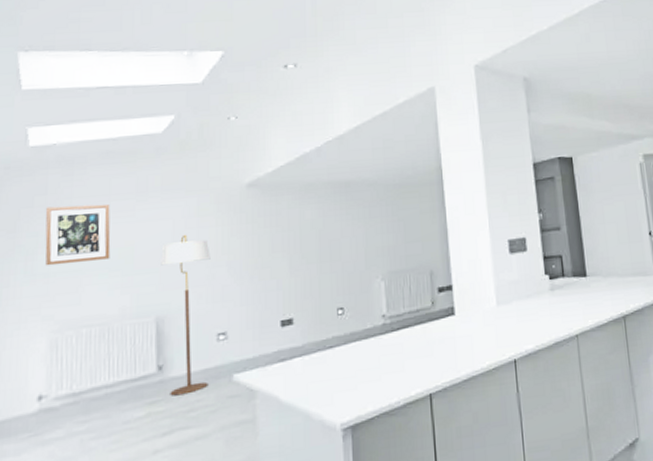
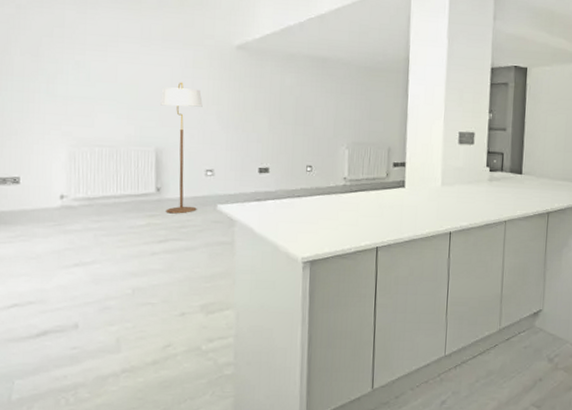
wall art: present [45,204,111,266] -> none [63,39,119,93]

